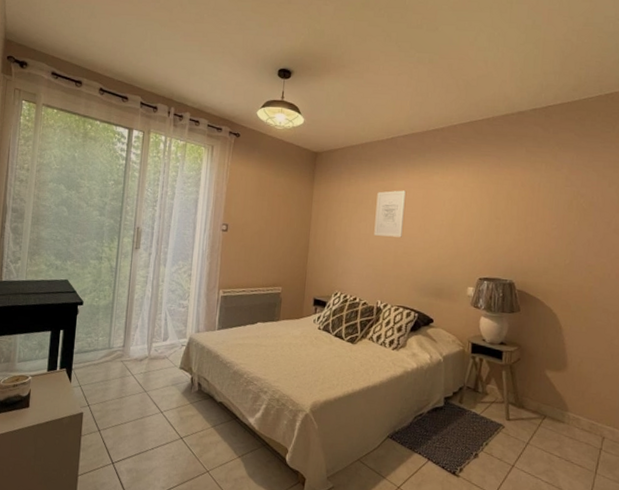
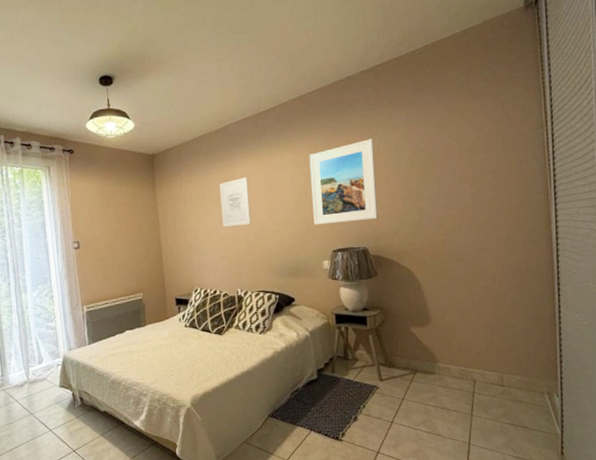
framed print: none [464,175,535,255] -> present [309,138,378,225]

